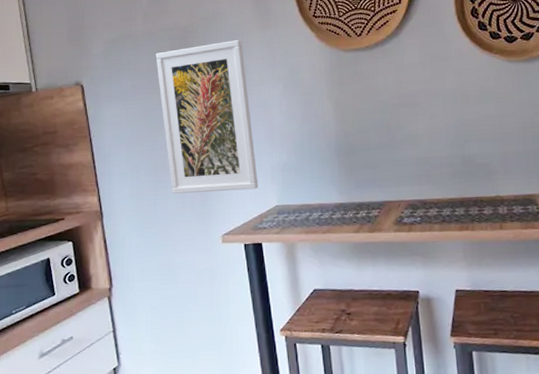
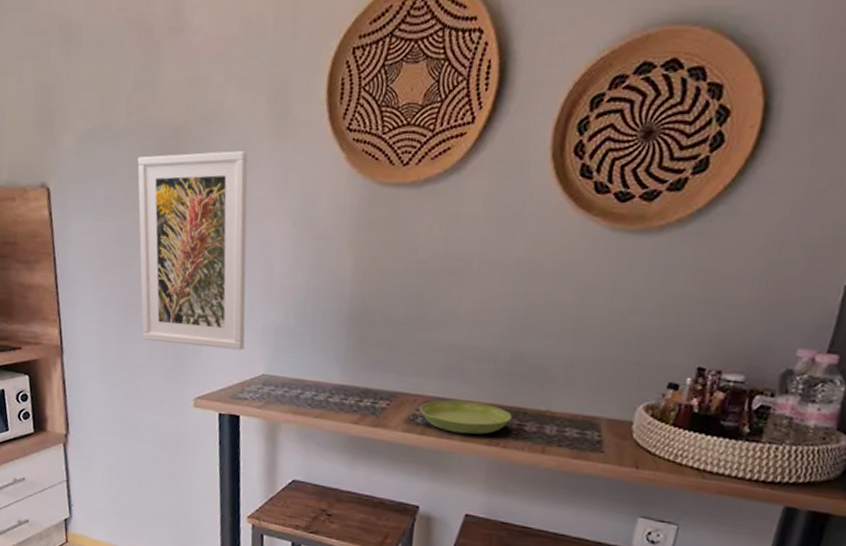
saucer: none [403,198,473,226] -> present [419,400,512,435]

